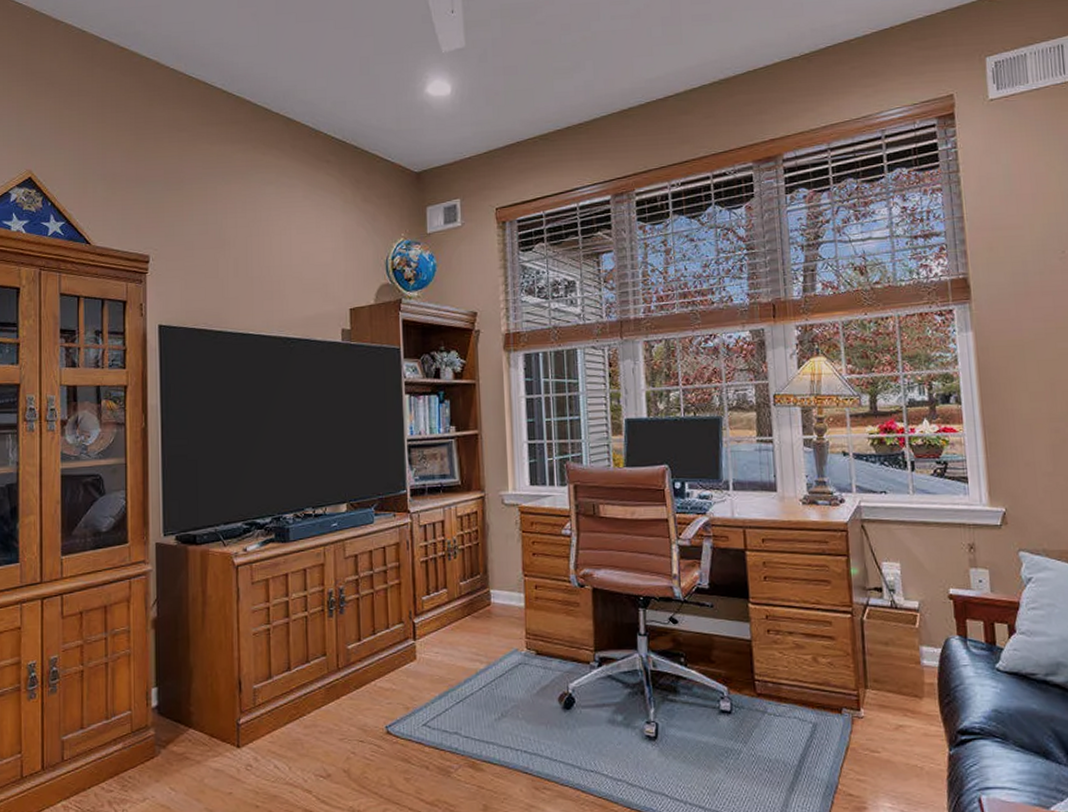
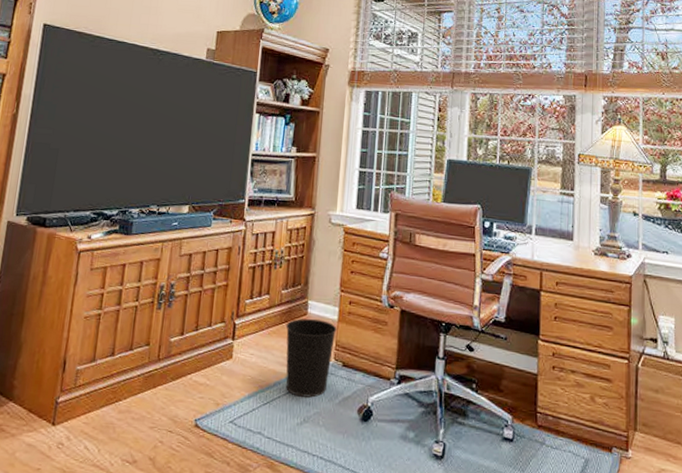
wastebasket: none [469,609,525,691] -> present [286,318,337,398]

